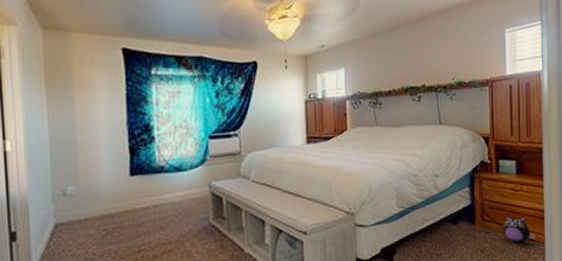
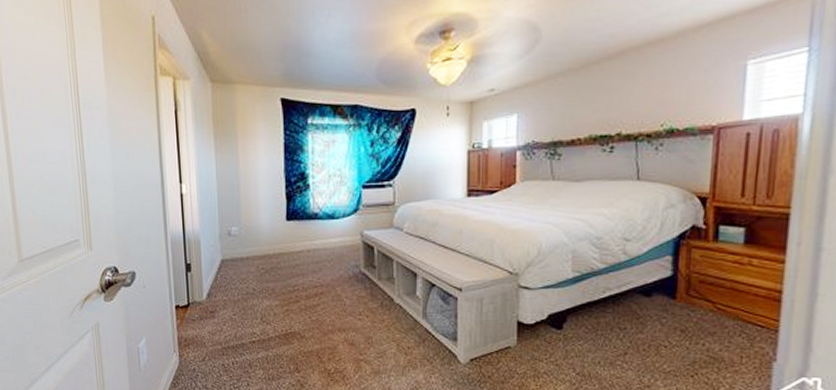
plush toy: present [503,215,535,243] -> none [716,293,765,327]

